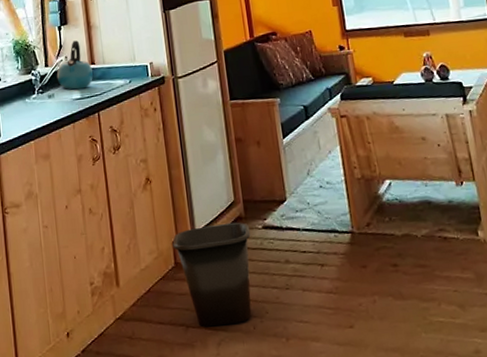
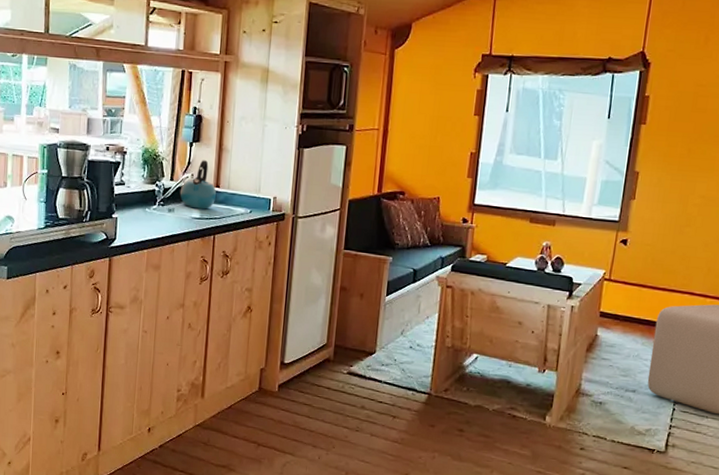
waste bin: present [172,222,252,327] -> none [260,360,336,451]

